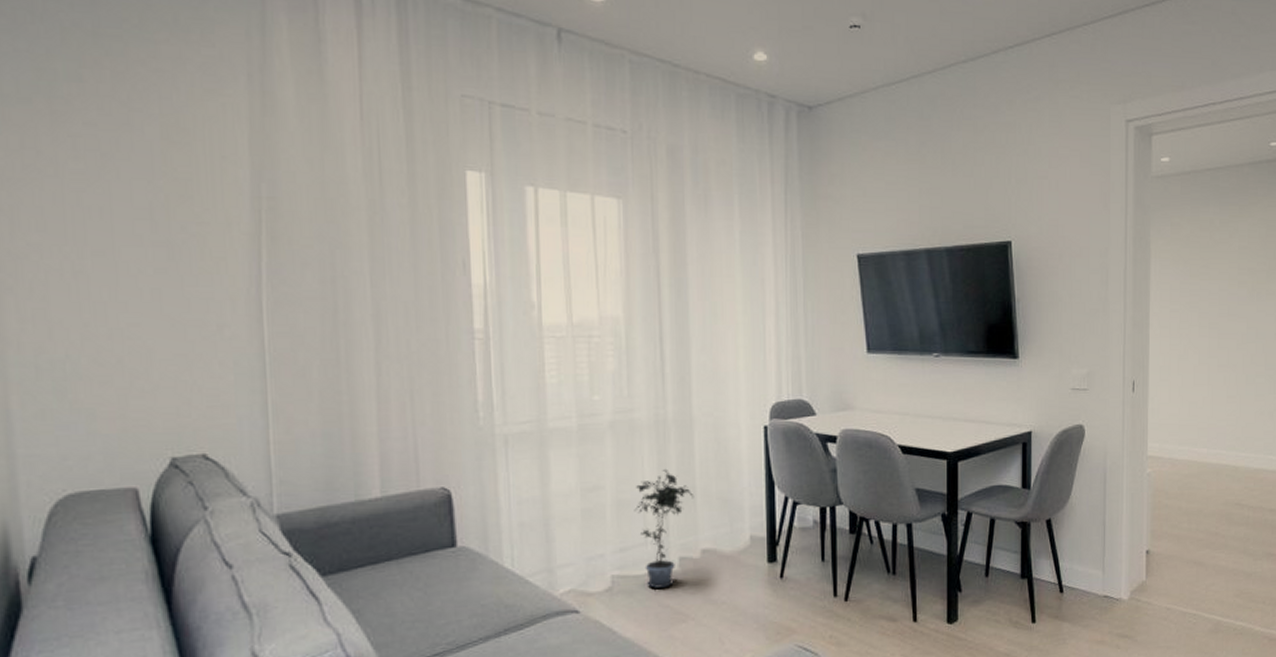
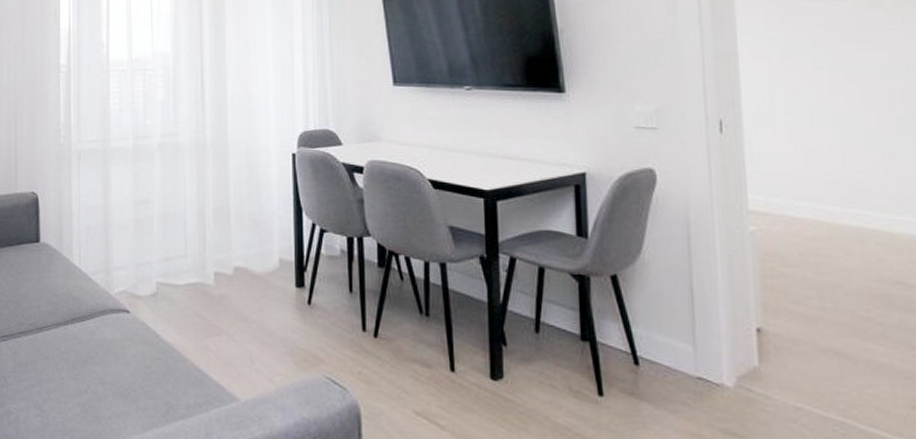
potted plant: present [634,468,695,588] -> none [176,188,229,300]

